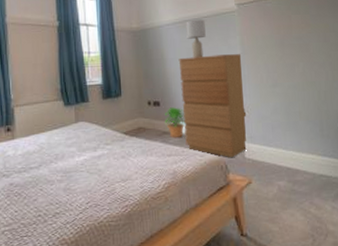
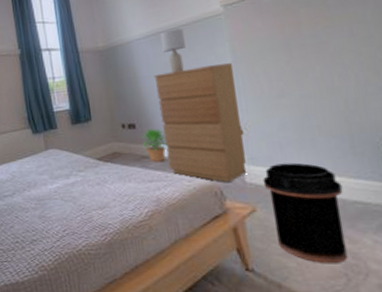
trash can: none [258,142,314,227] -> present [262,162,348,264]

